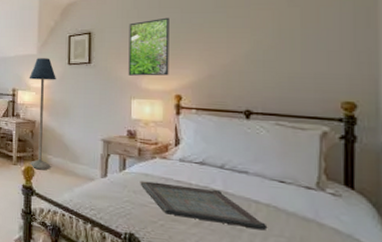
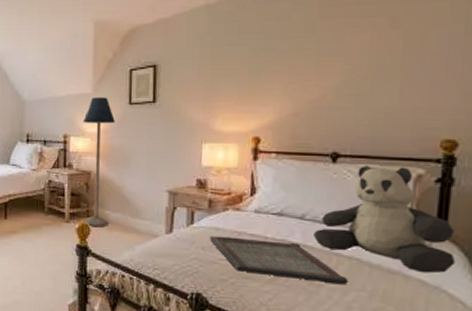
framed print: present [128,17,170,76] -> none [199,45,250,116]
teddy bear: none [232,122,365,223] -> present [312,166,456,274]

